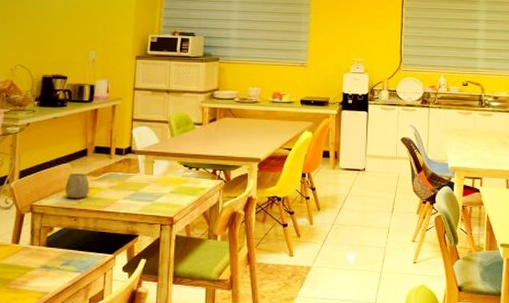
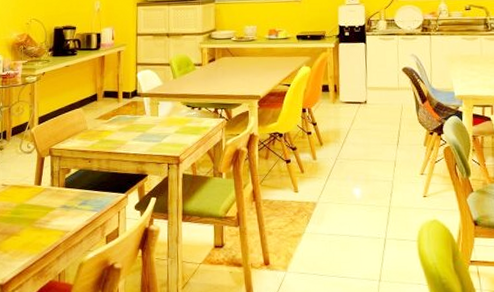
mug: present [65,173,90,198] -> none [79,117,101,141]

